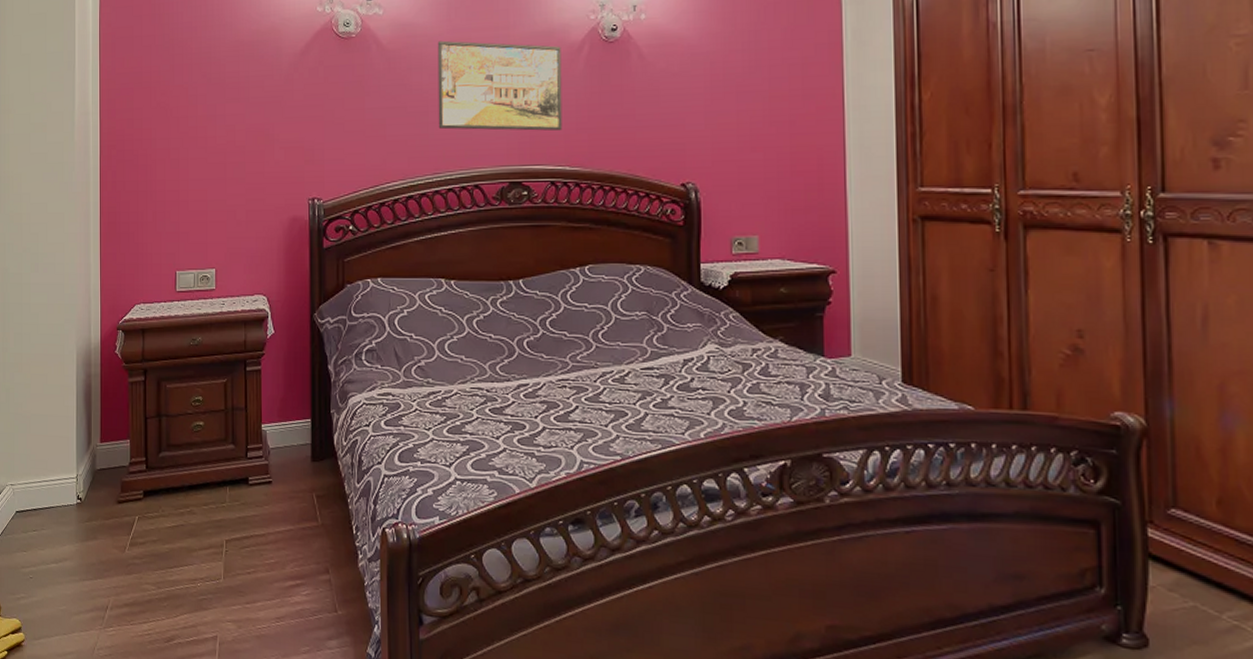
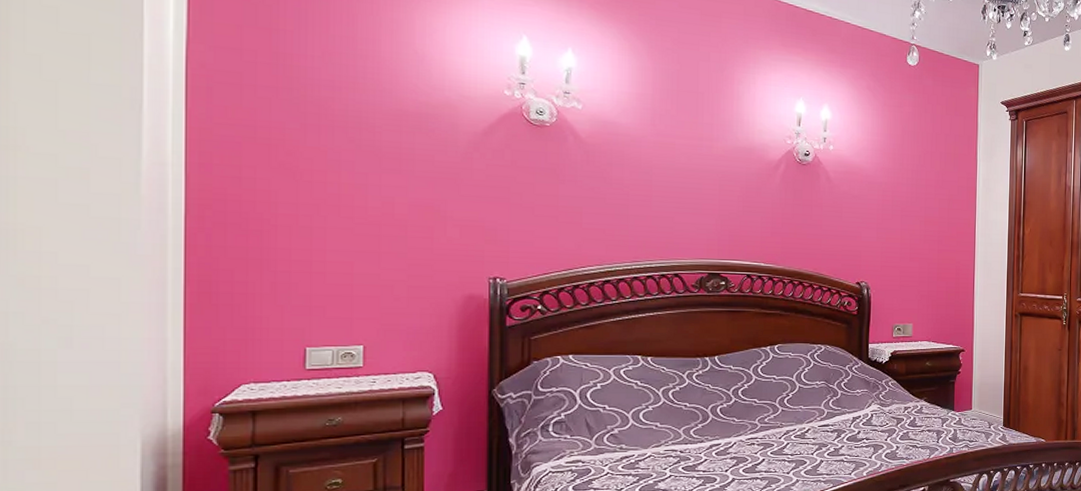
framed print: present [437,40,563,131] -> none [639,142,760,232]

